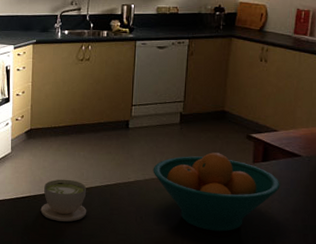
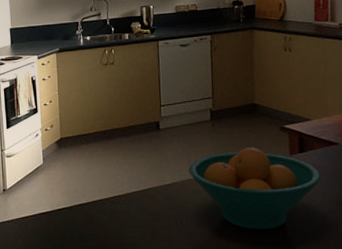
coffee cup: present [40,179,87,222] -> none [78,187,126,232]

